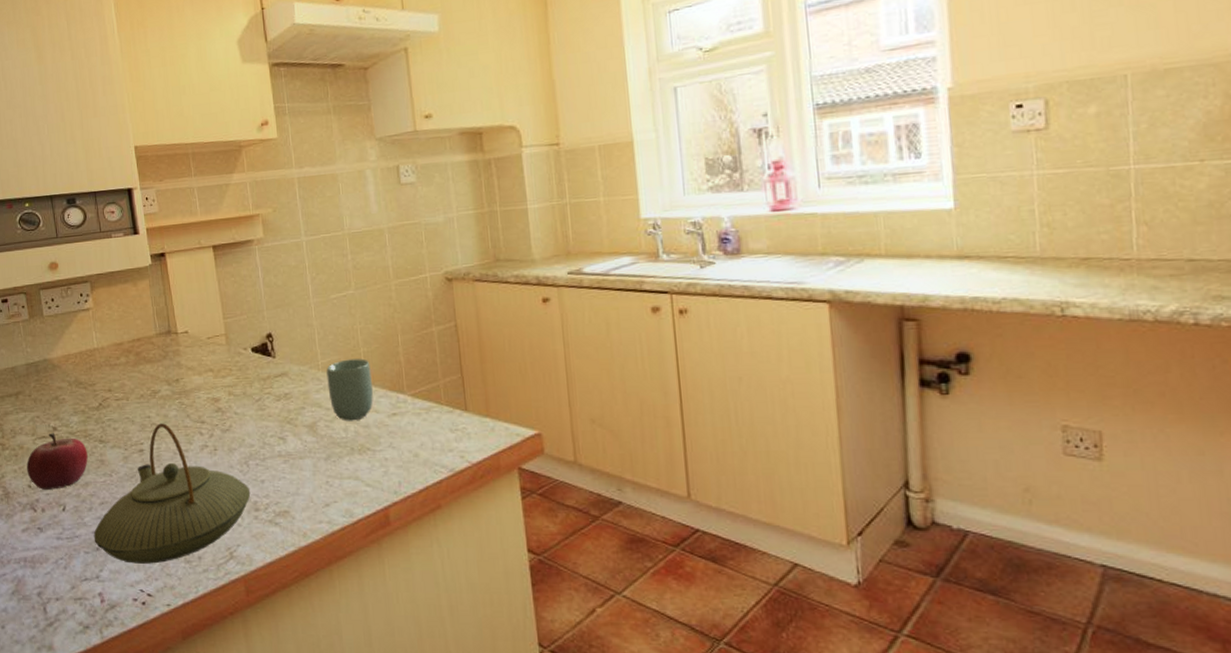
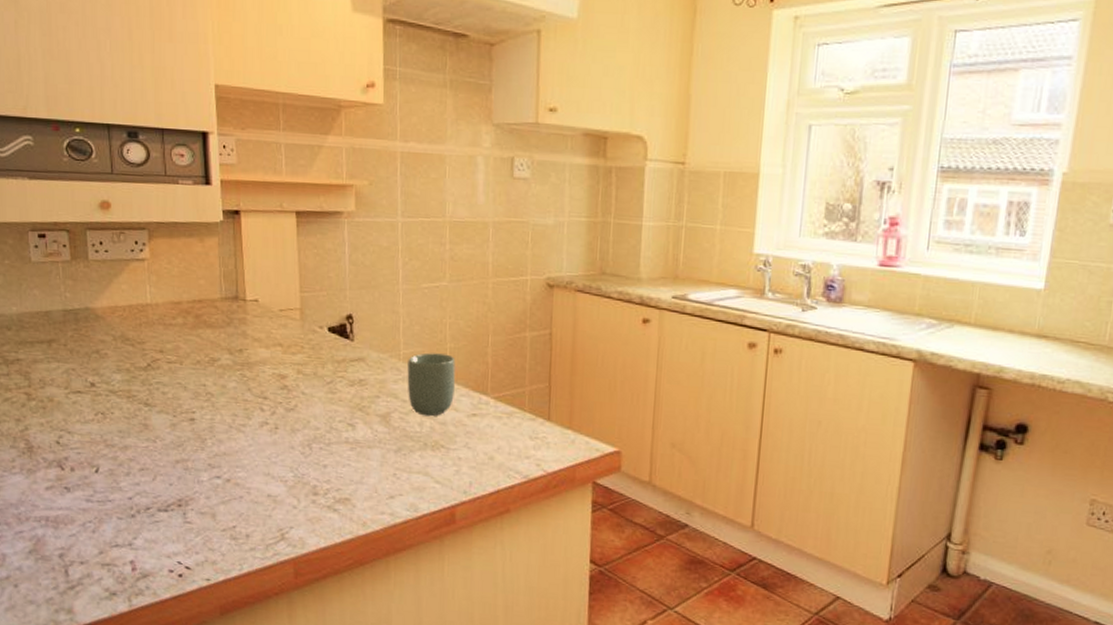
fruit: present [26,433,88,490] -> none [56,388,129,449]
teapot: present [93,423,251,564] -> none [129,393,311,537]

